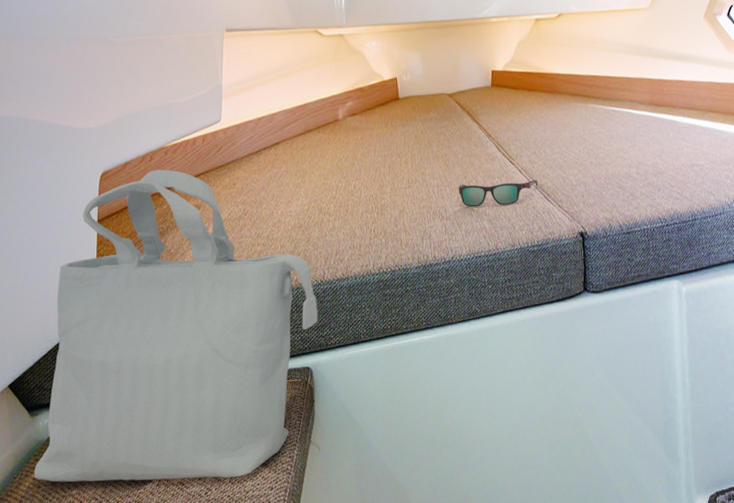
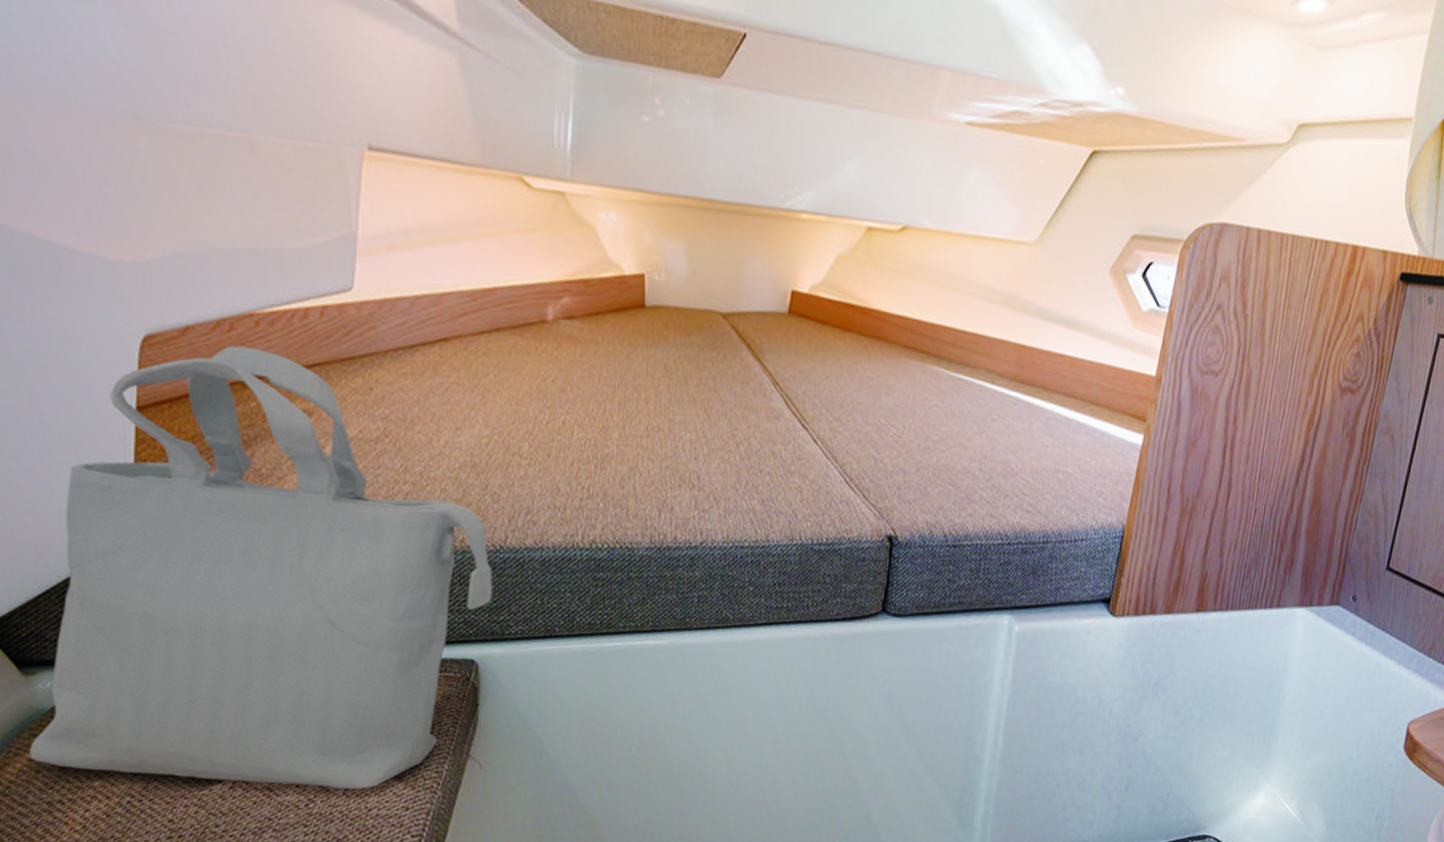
sunglasses: present [458,179,538,208] -> none [720,445,839,484]

